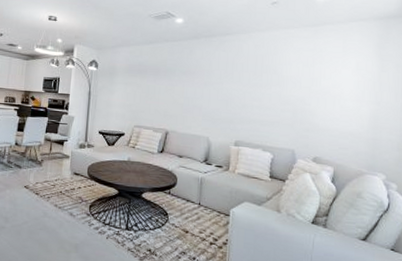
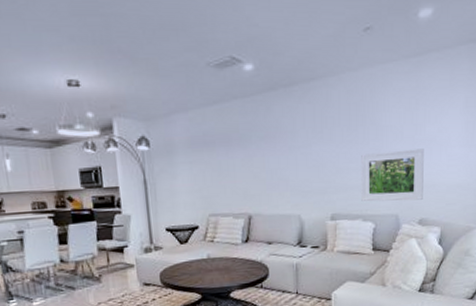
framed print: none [262,95,319,141] -> present [361,149,424,202]

